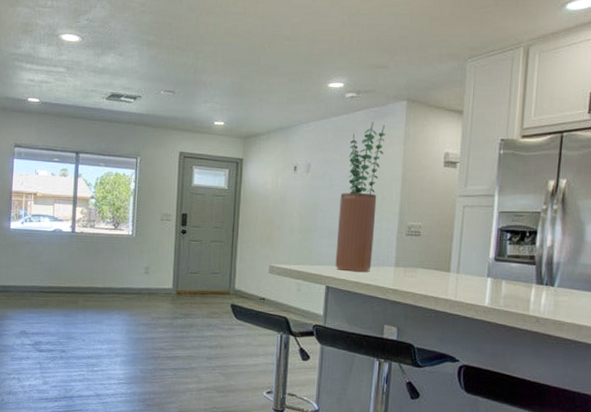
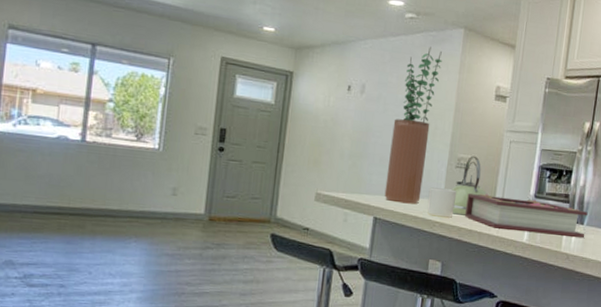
mug: none [379,255,409,284] -> present [427,187,457,218]
kettle: none [402,223,442,283] -> present [450,155,488,217]
book: none [419,259,559,300] -> present [465,193,588,237]

